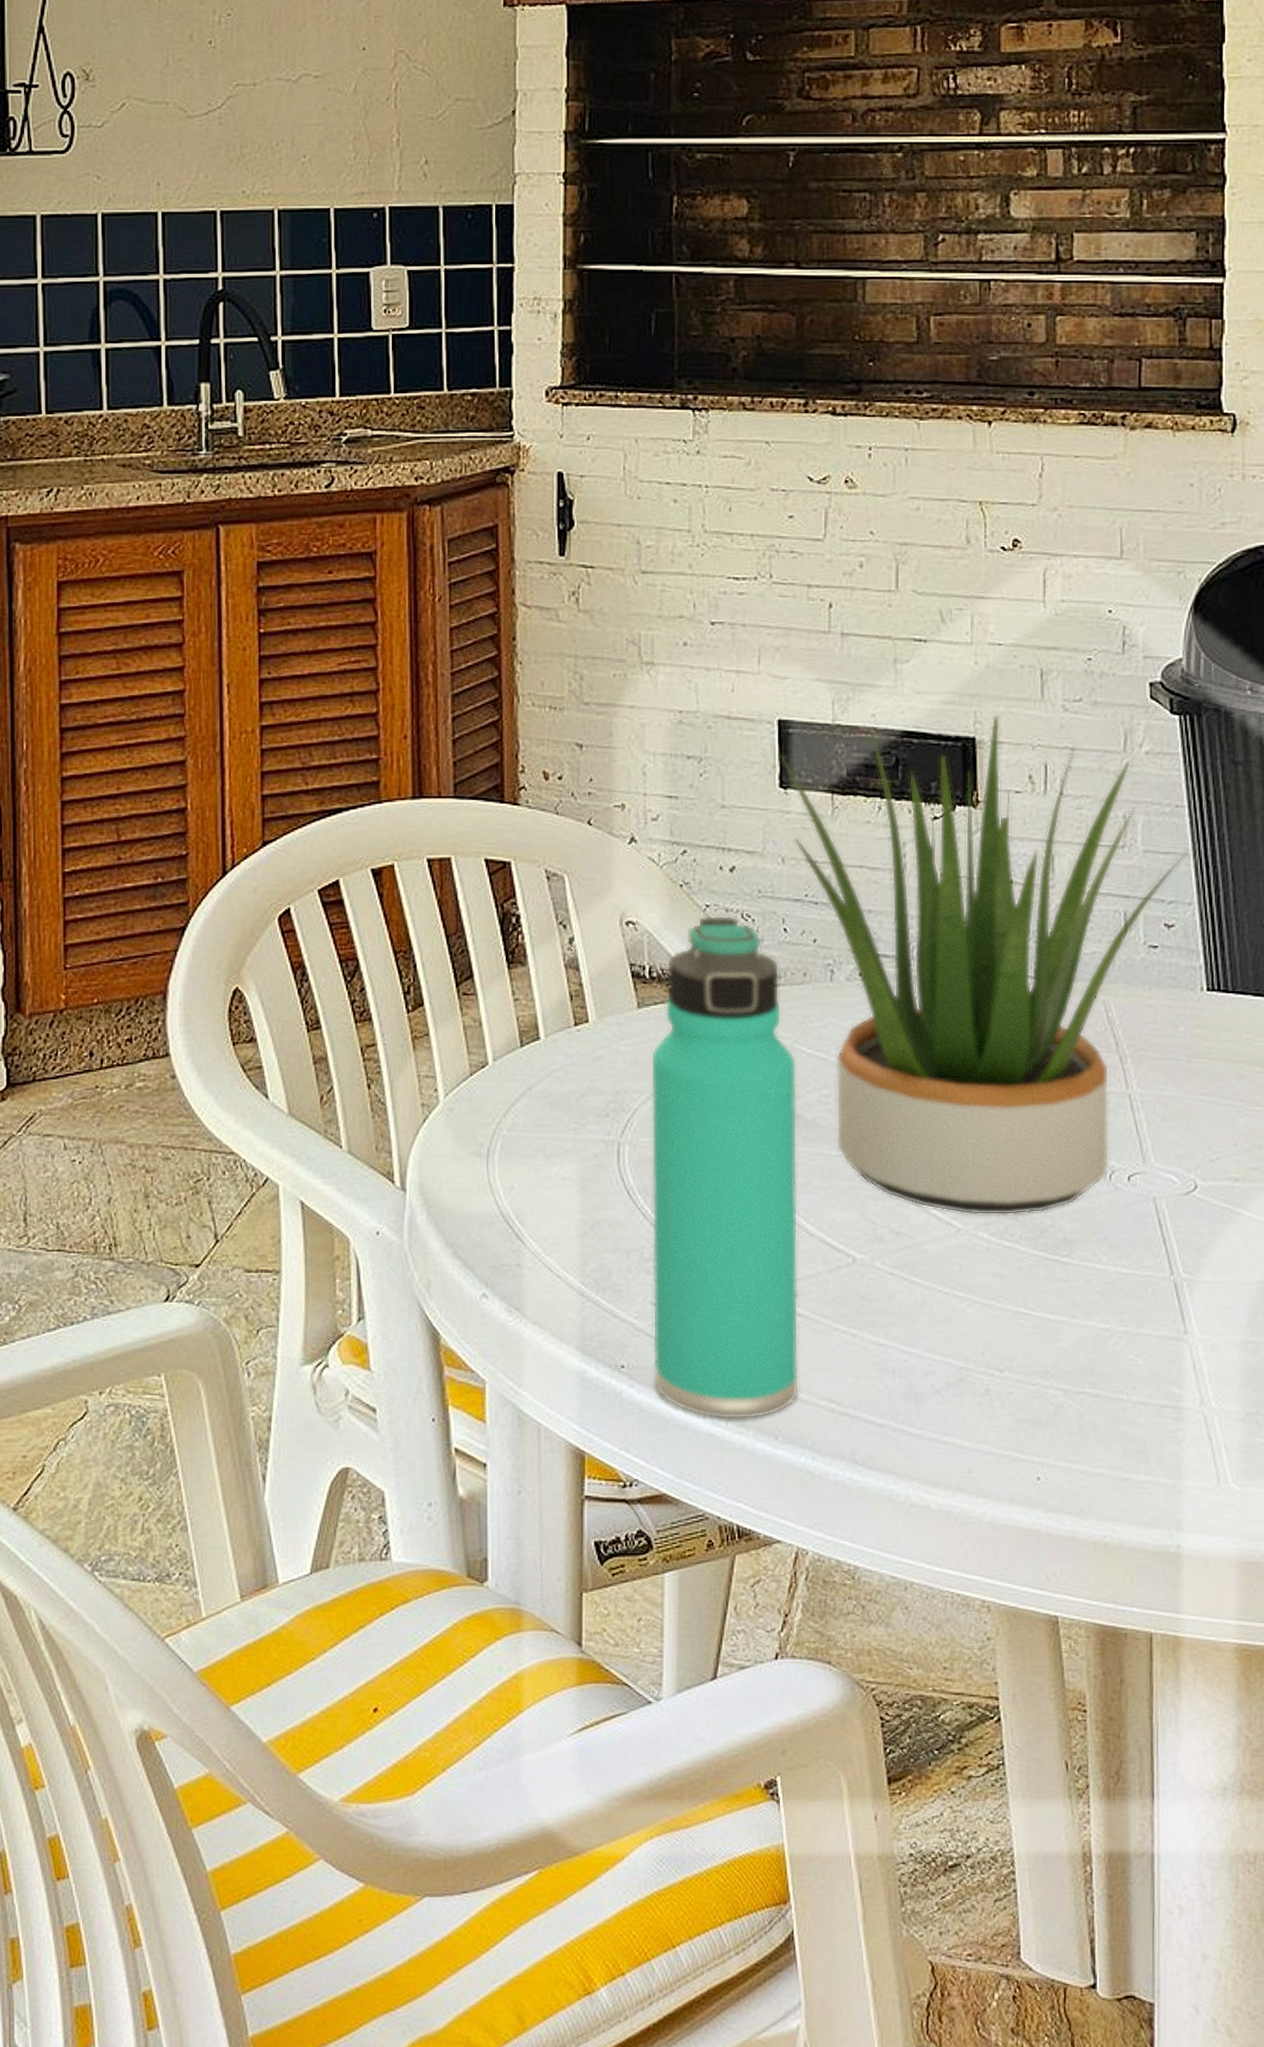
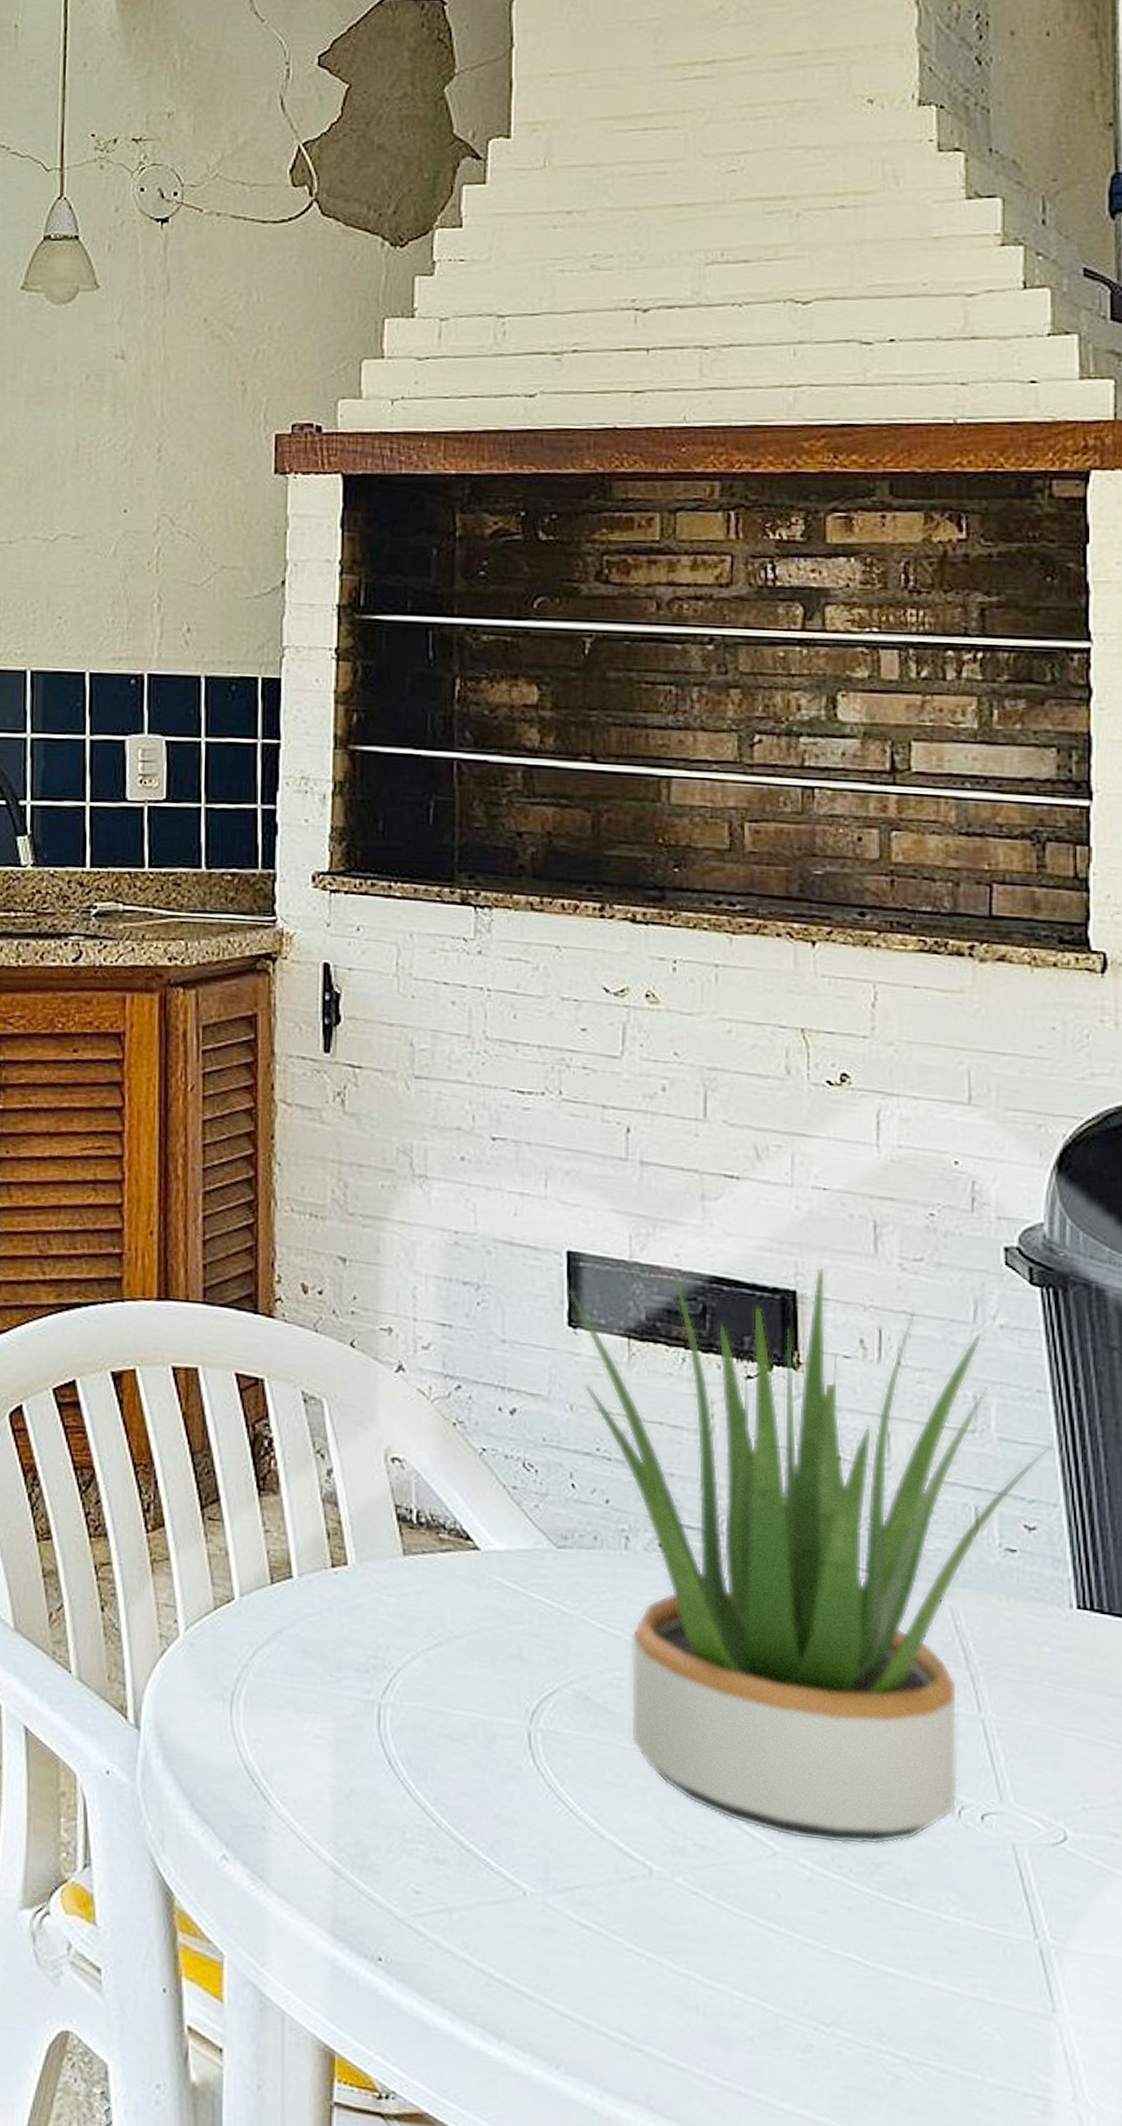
thermos bottle: present [650,915,800,1420] -> none [414,1460,586,2041]

